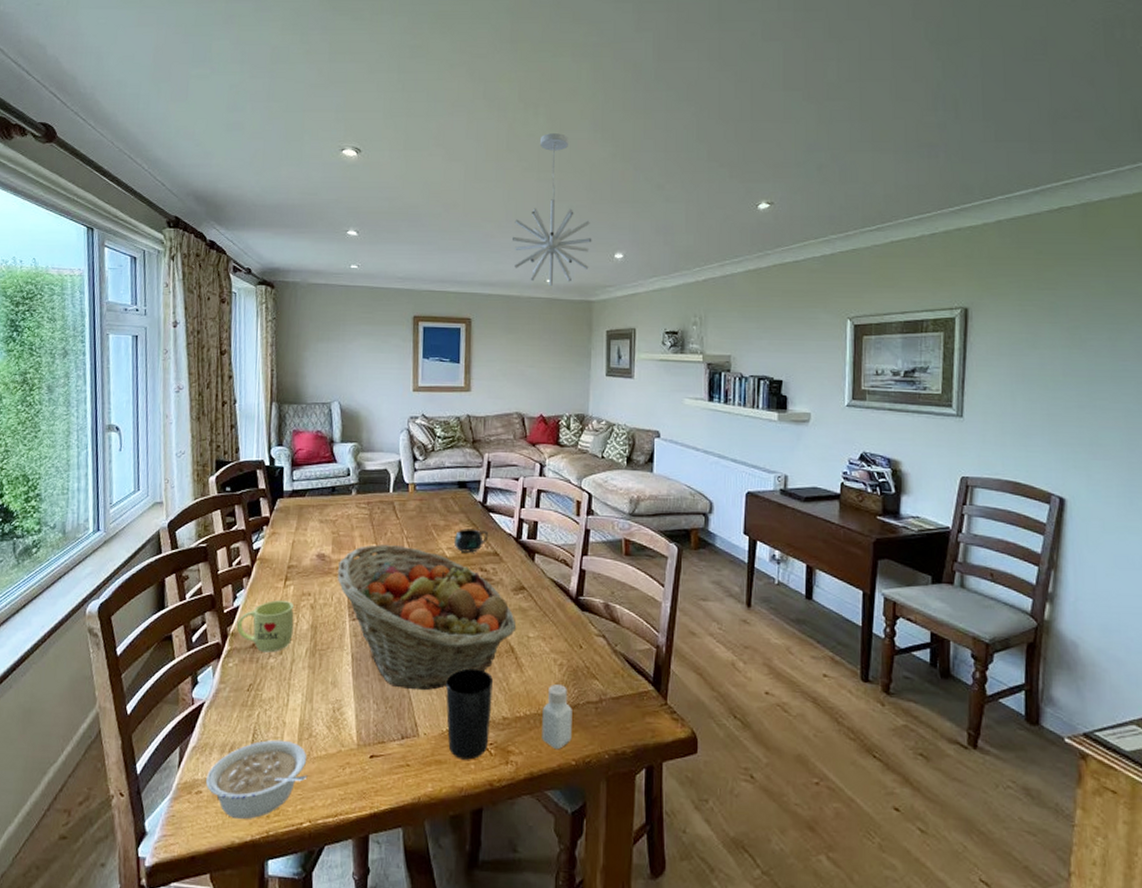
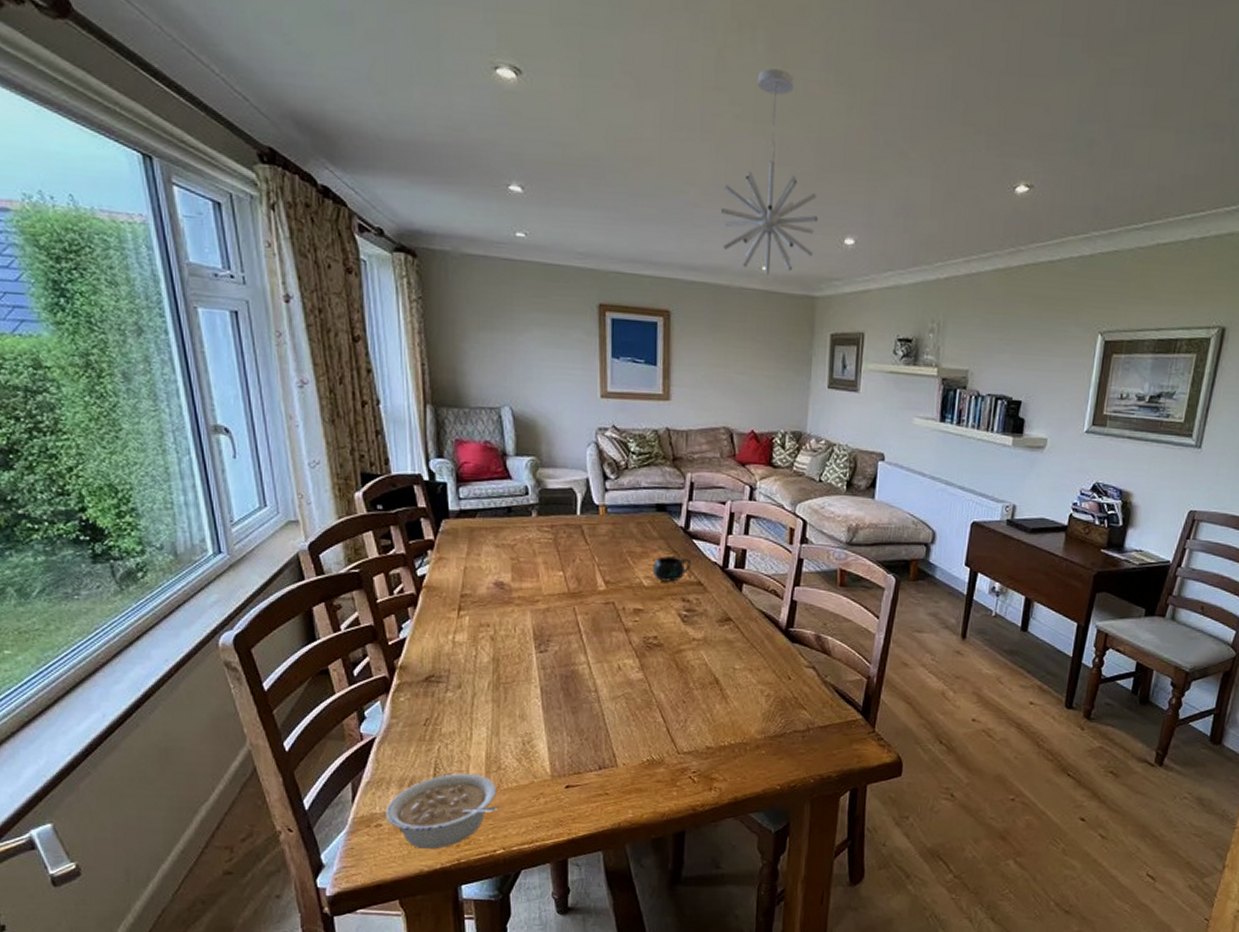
mug: present [236,600,294,653] -> none [404,632,472,686]
fruit basket: present [337,545,517,691] -> none [519,572,722,723]
cup: present [446,668,493,760] -> none [646,700,696,787]
pepper shaker: present [542,684,572,750] -> none [746,715,779,776]

